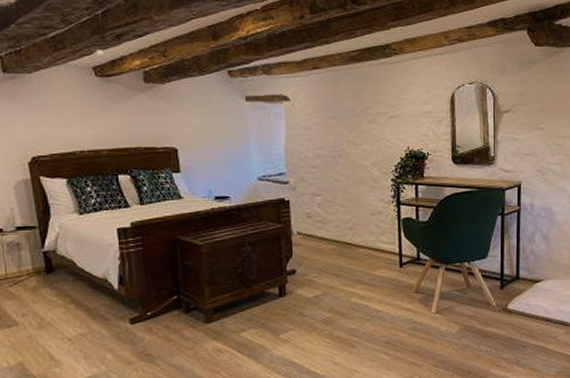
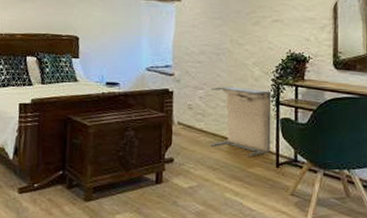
laundry hamper: none [329,190,393,260] -> present [210,86,272,157]

